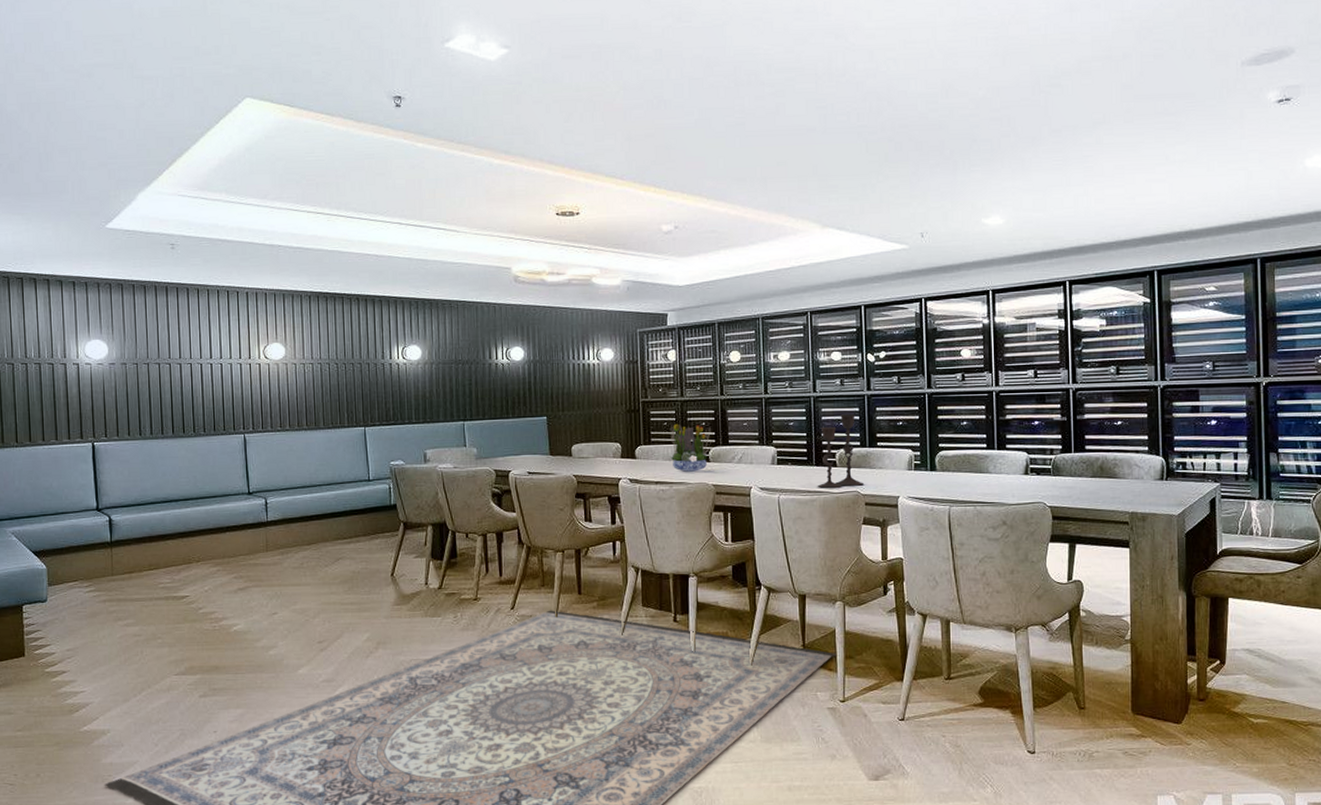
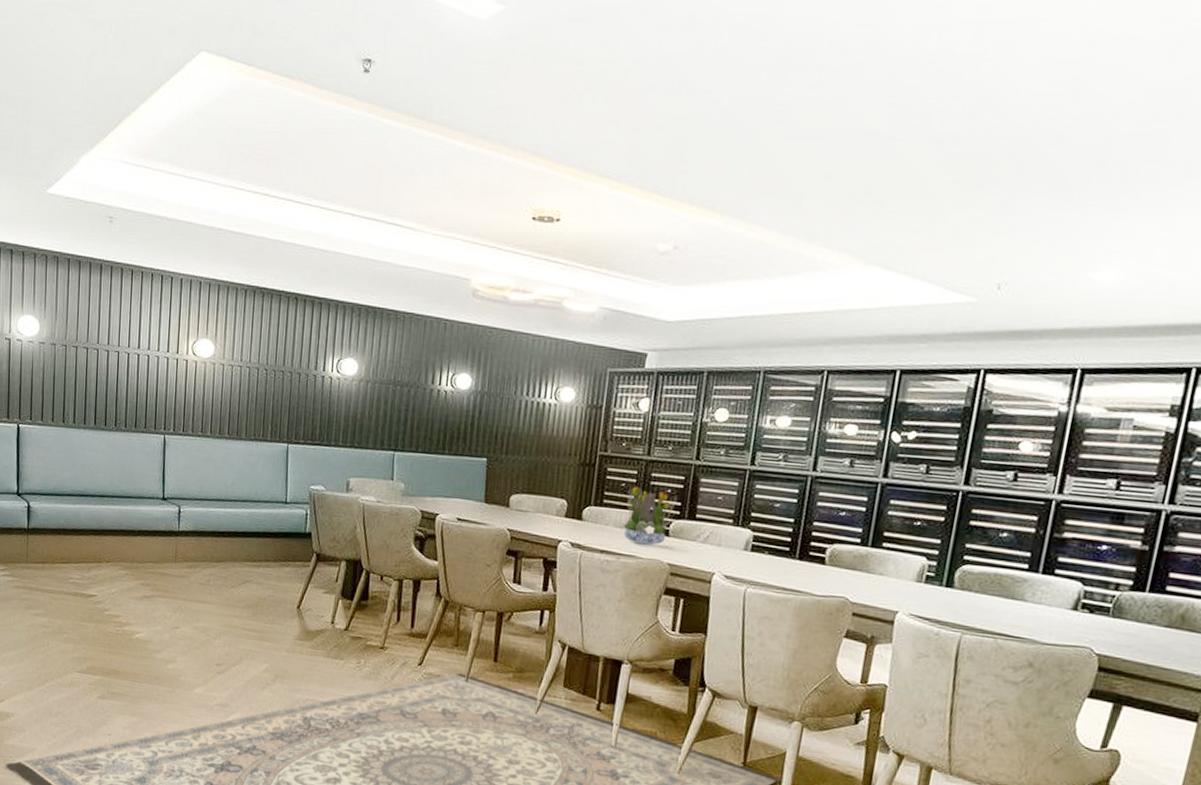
candlestick: present [817,414,865,488] -> none [795,502,862,592]

